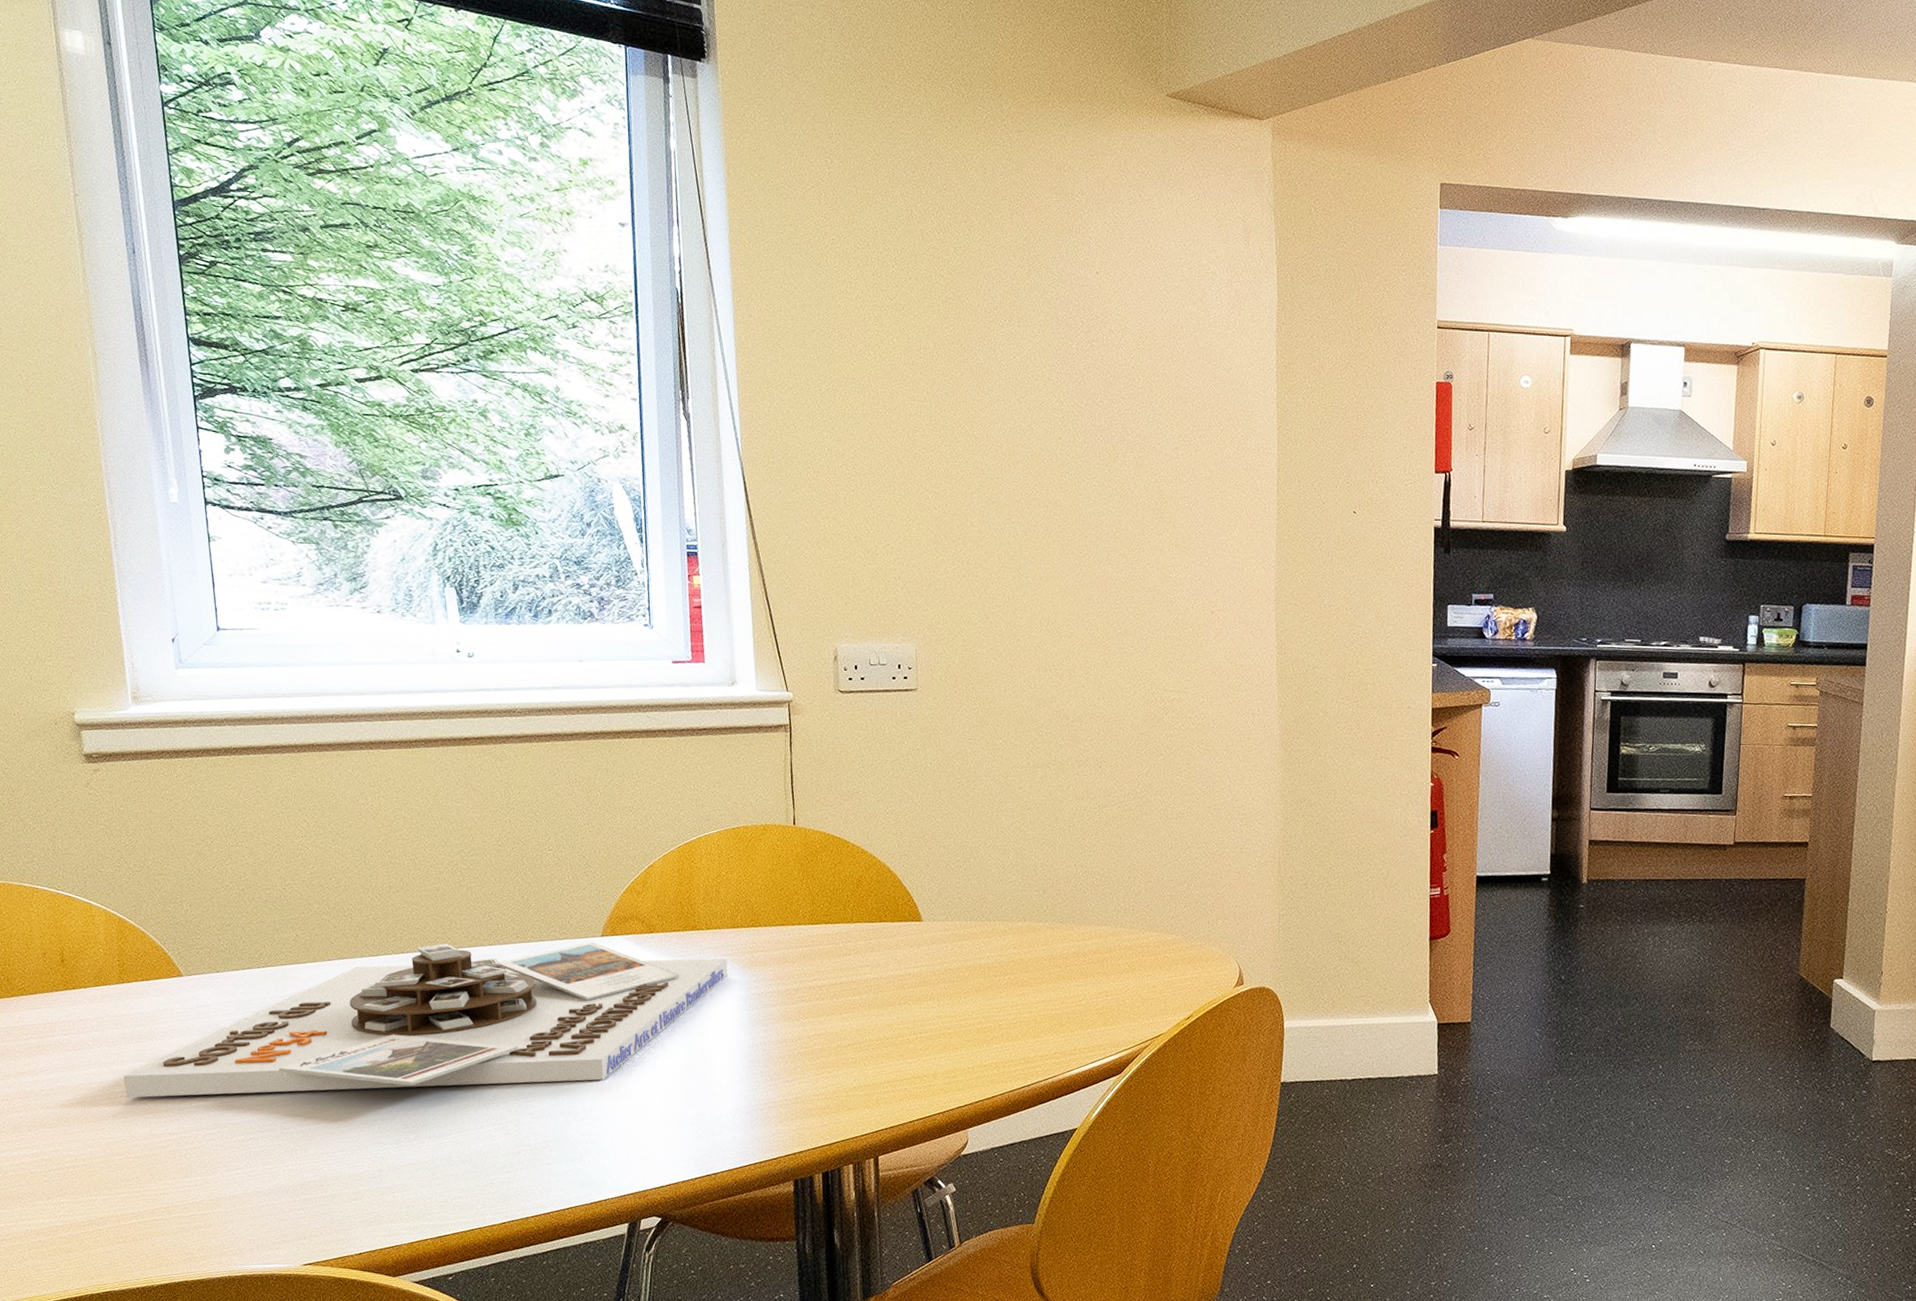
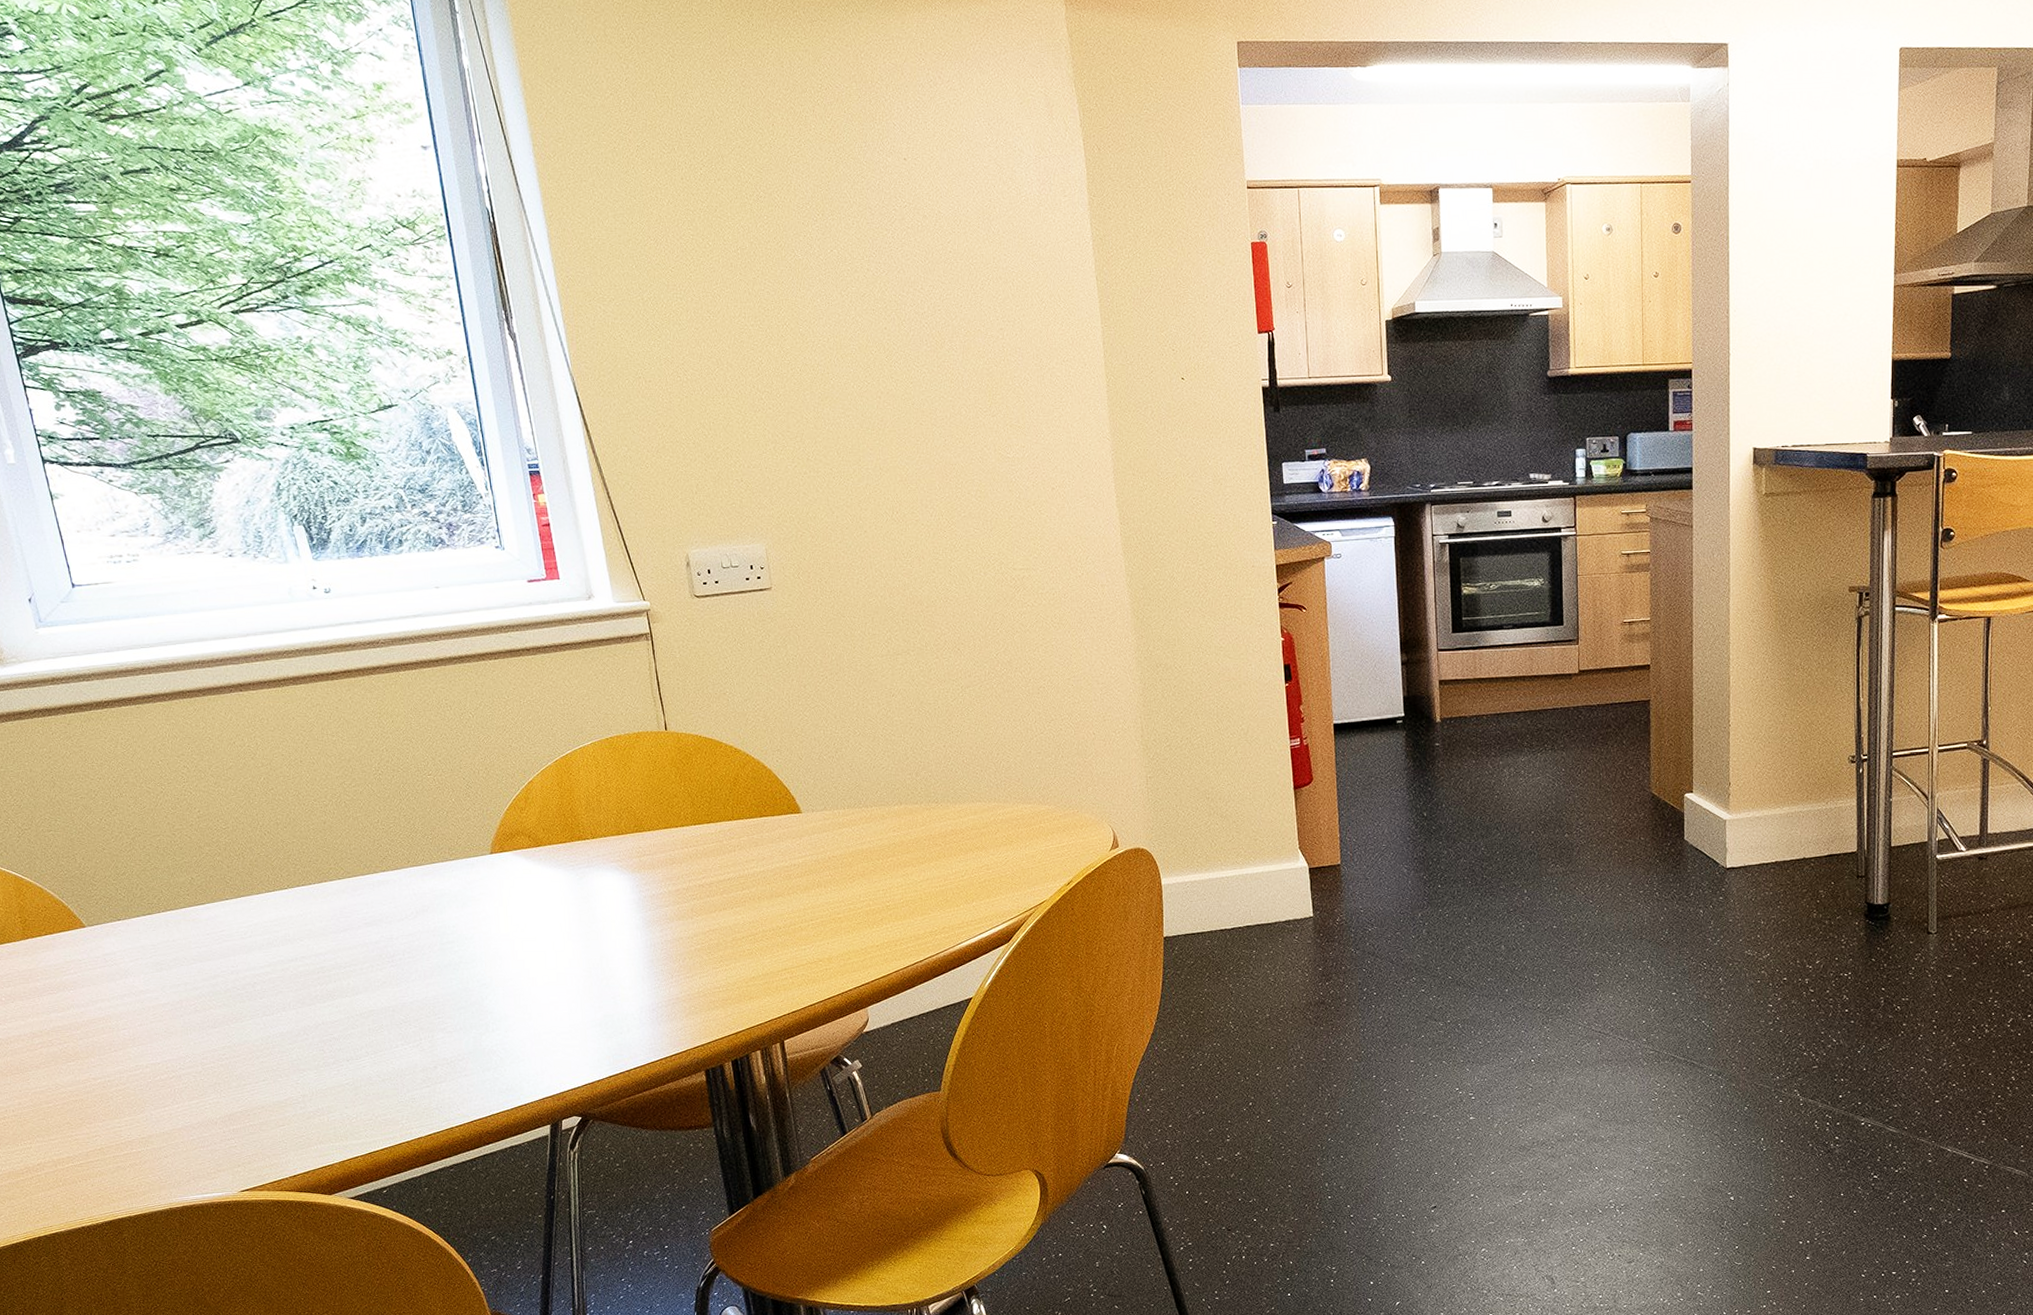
board game: present [123,941,728,1098] -> none [41,859,618,1048]

